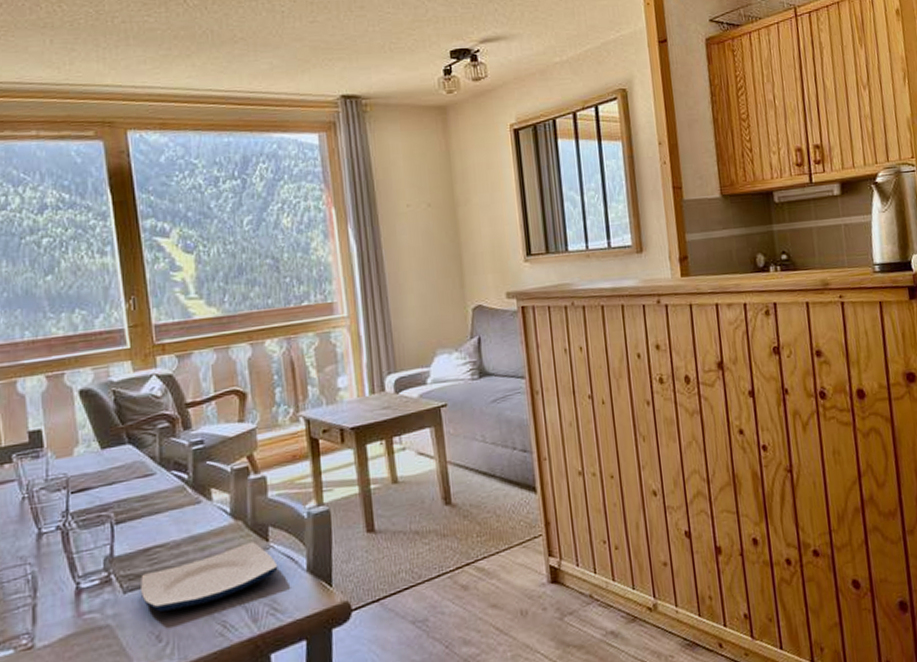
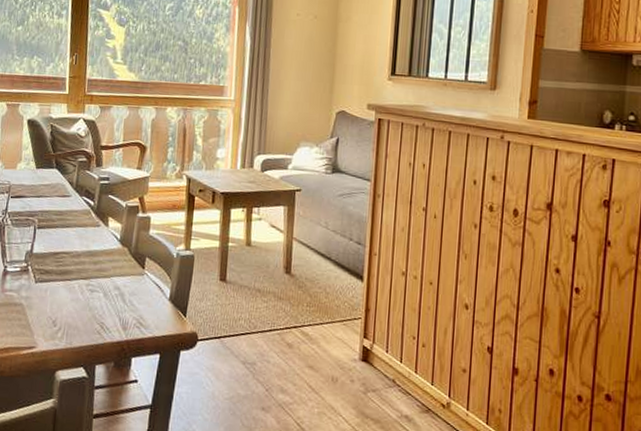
plate: present [141,541,278,612] -> none [47,266,148,306]

